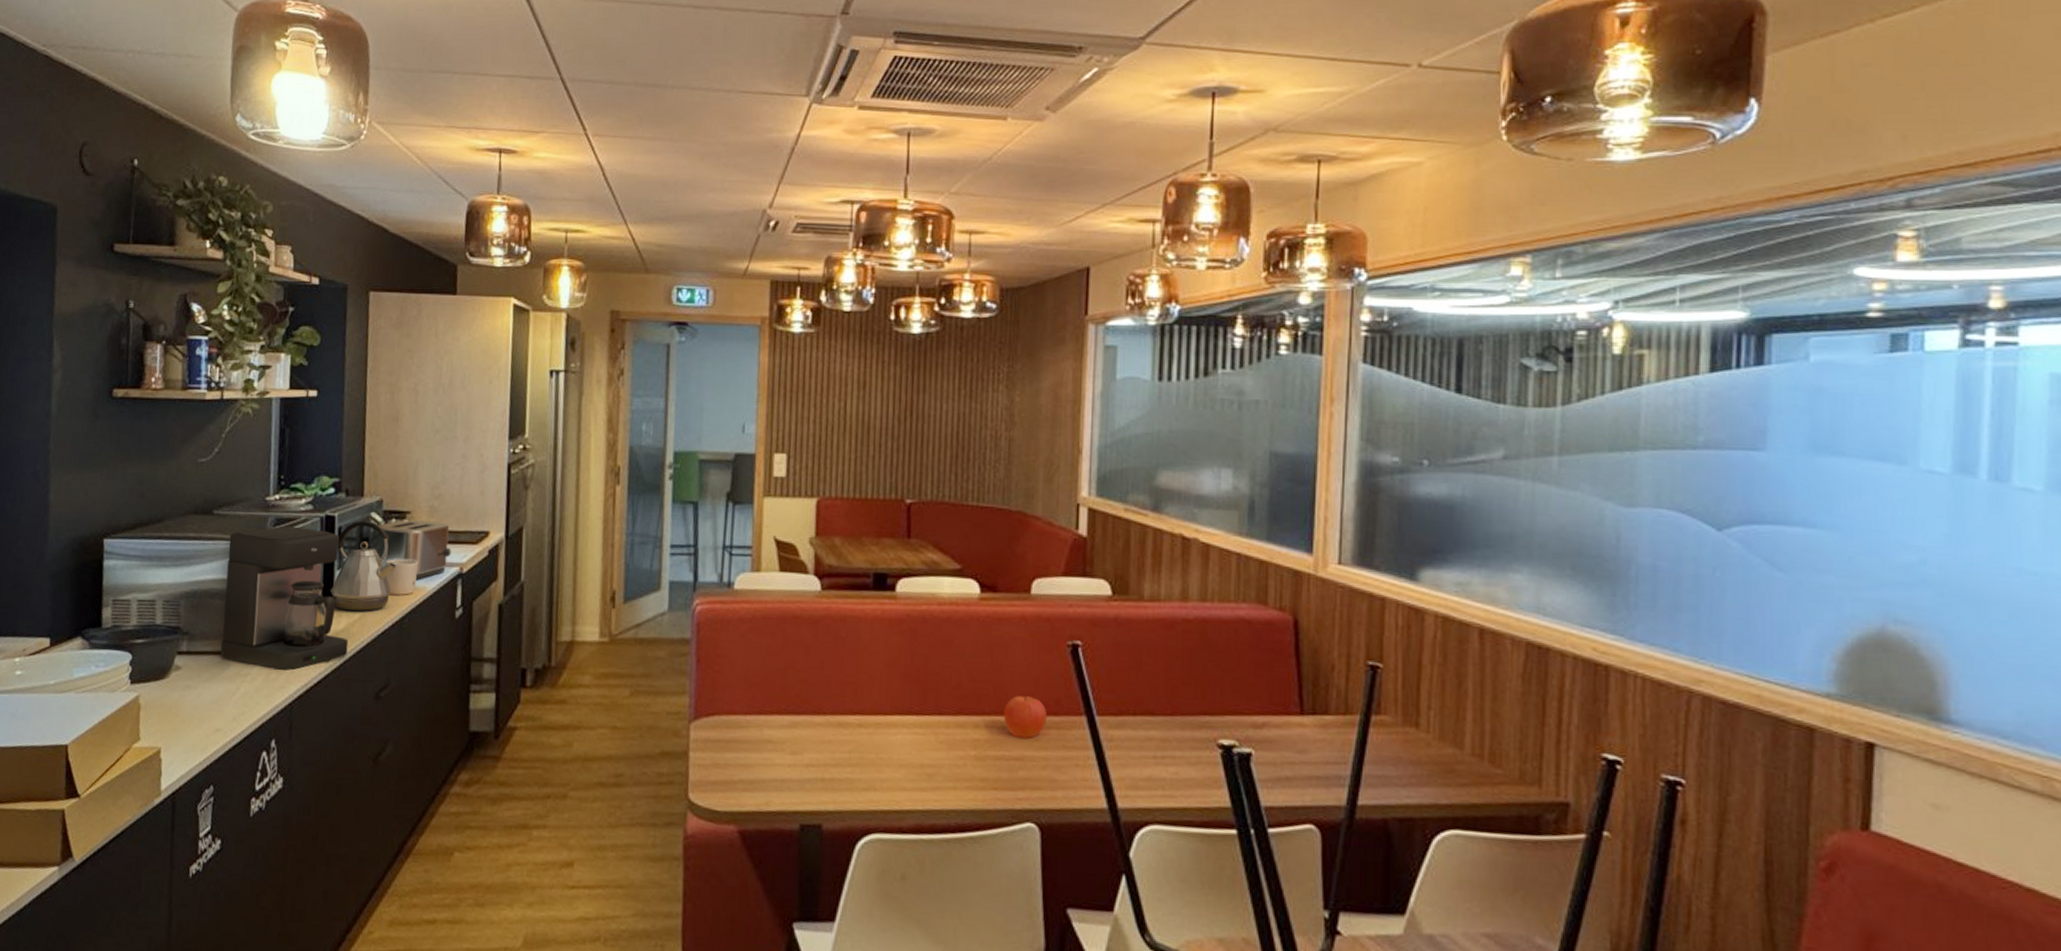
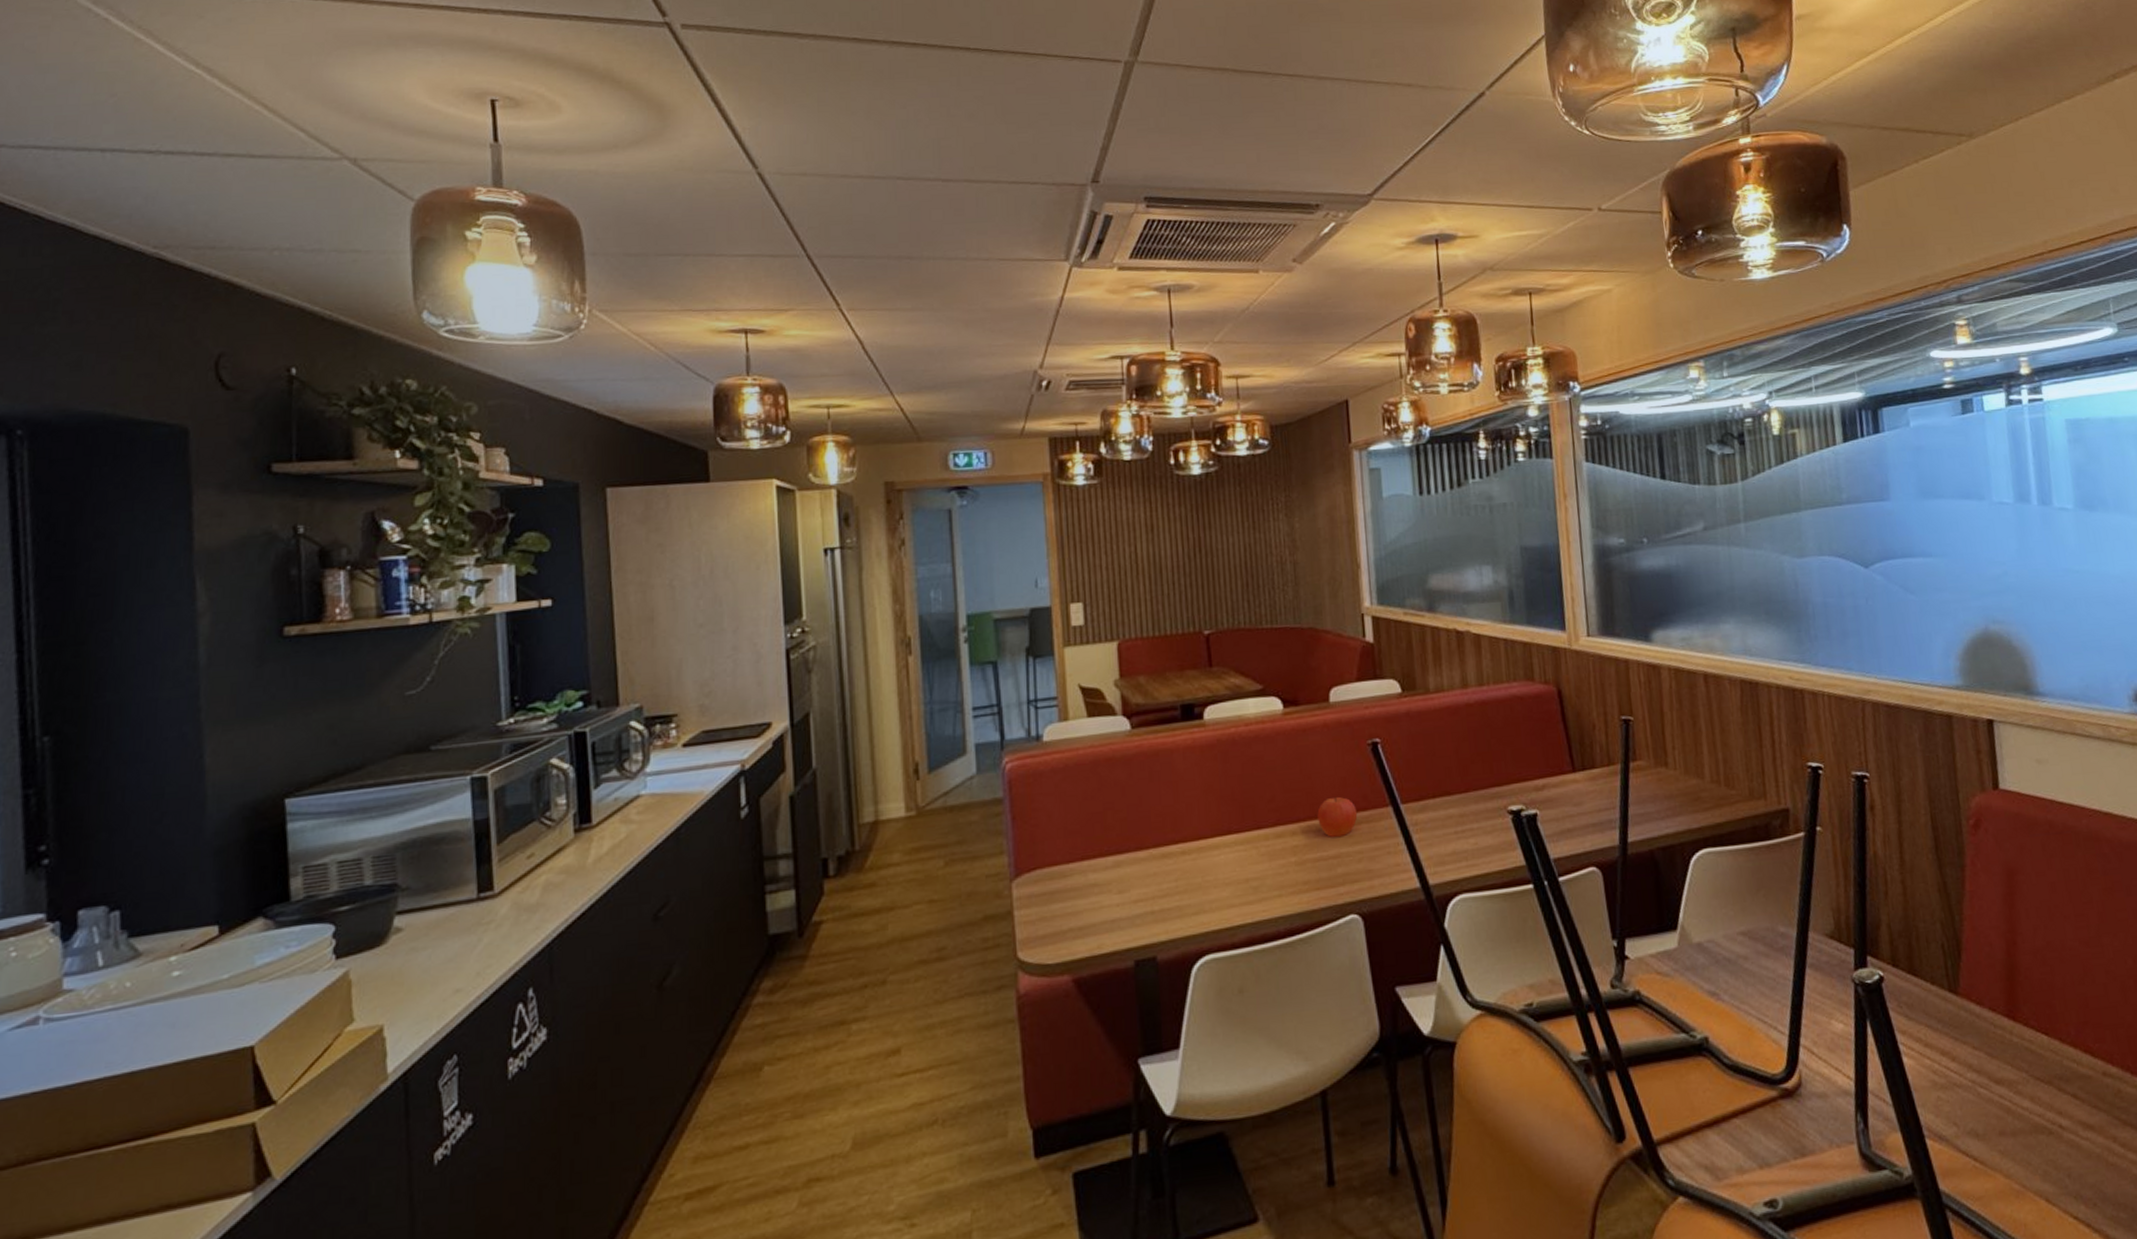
coffee maker: present [220,525,349,671] -> none [453,749,615,910]
kettle: present [330,520,397,612] -> none [587,731,666,832]
toaster: present [371,520,452,580] -> none [632,720,730,786]
mug: present [384,558,418,595] -> none [651,764,691,805]

